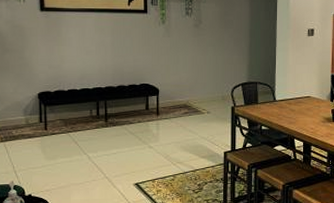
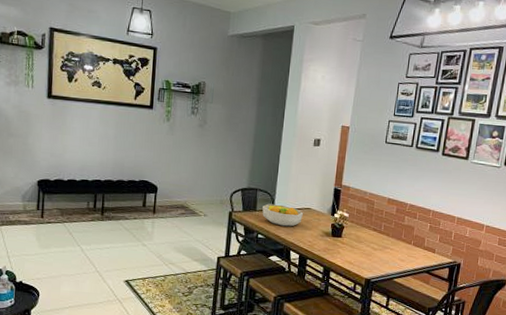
fruit bowl: none [264,95,303,116] -> present [262,203,303,227]

